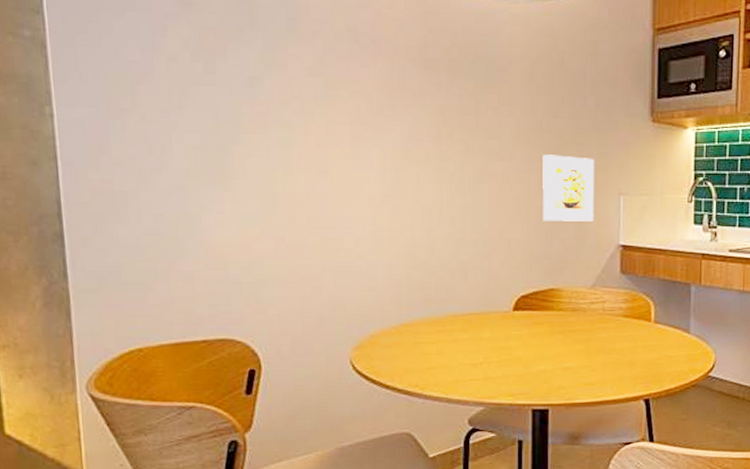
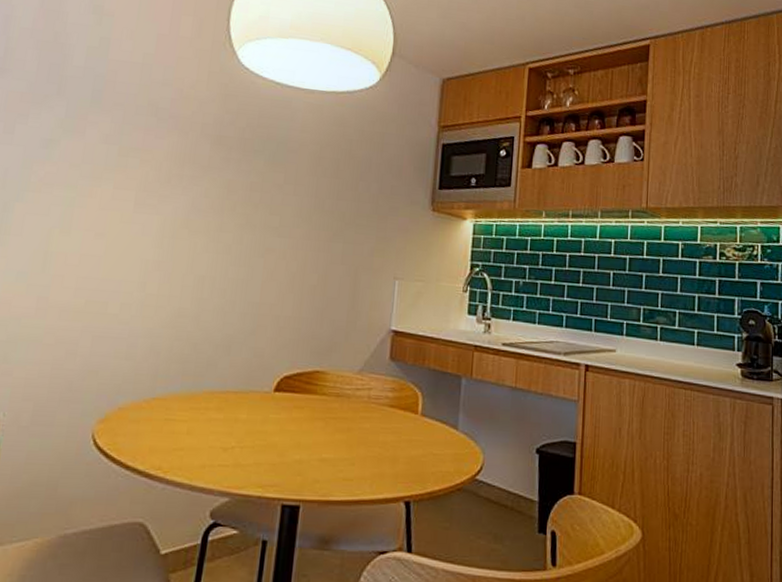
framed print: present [543,154,594,222] -> none [315,234,372,304]

